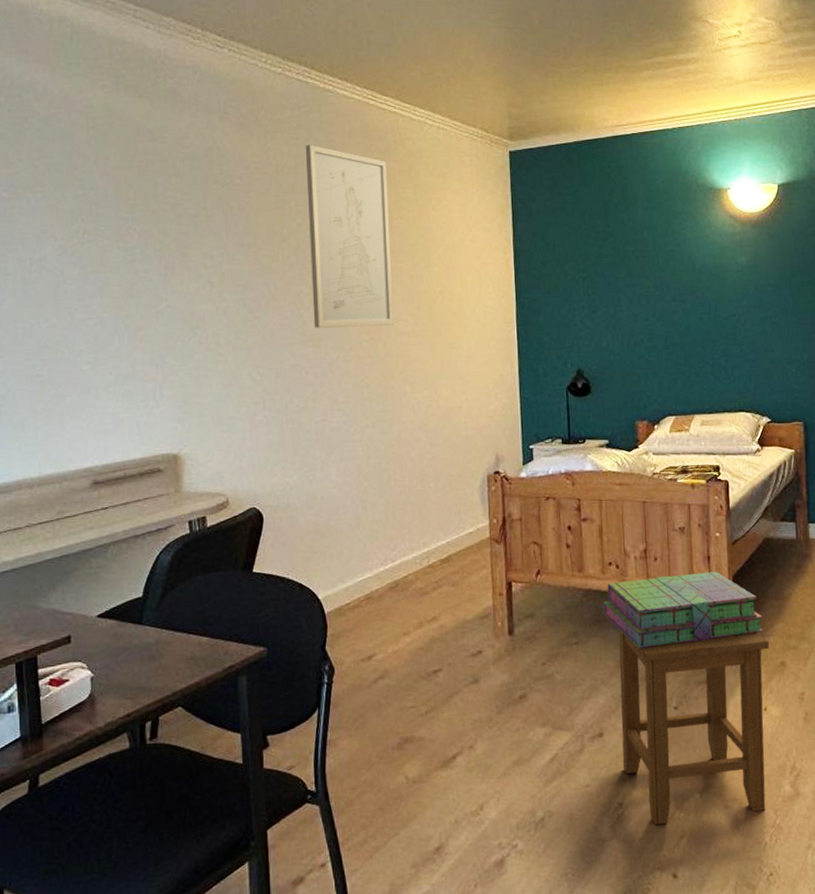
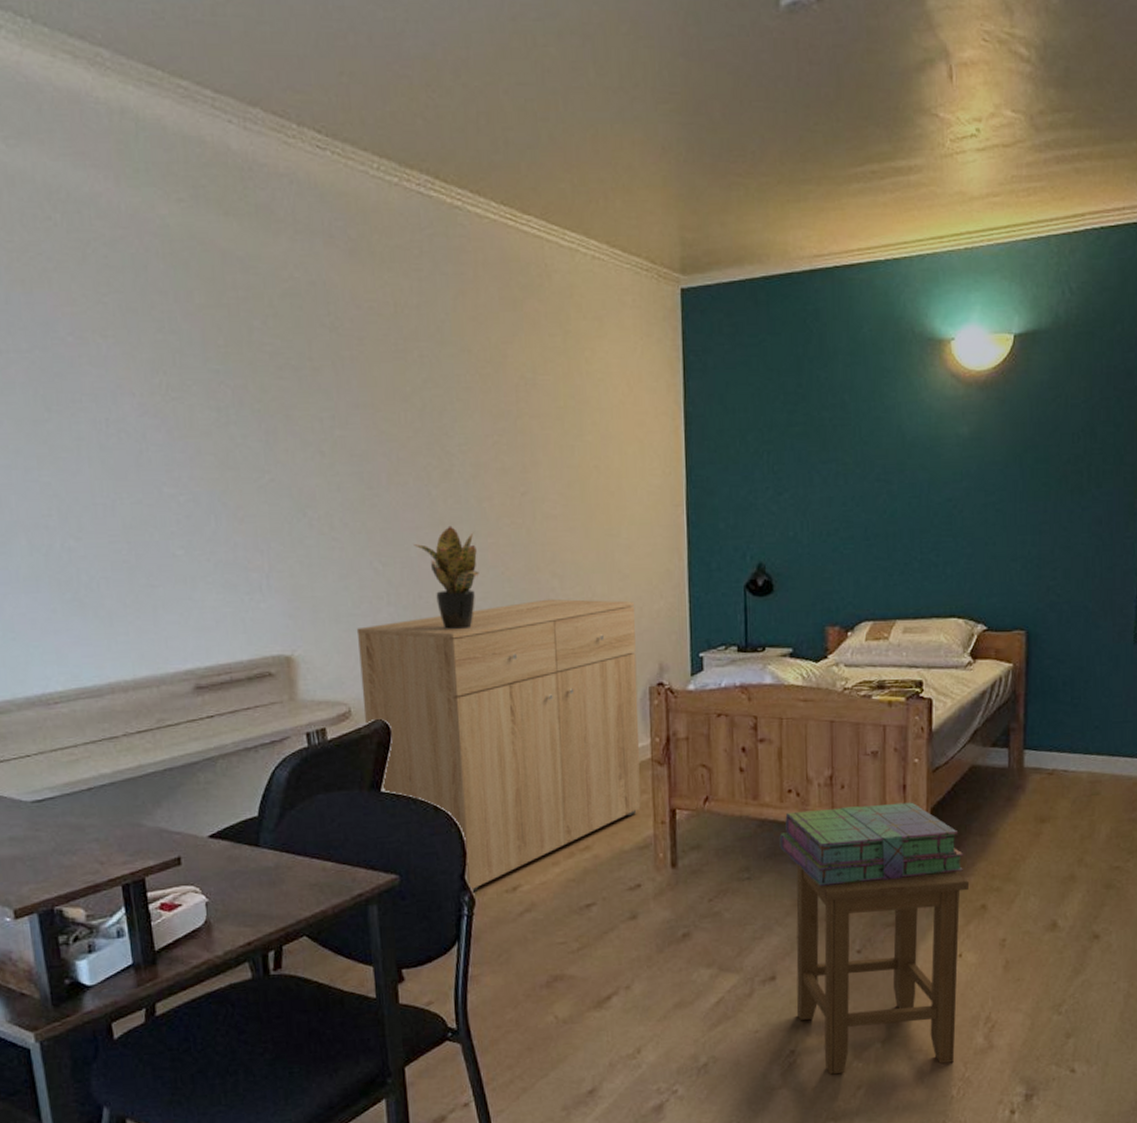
dresser: none [236,401,481,663] -> present [356,598,641,893]
potted plant: none [287,342,342,430] -> present [414,525,479,630]
wall art: present [305,145,393,328] -> none [429,279,539,509]

